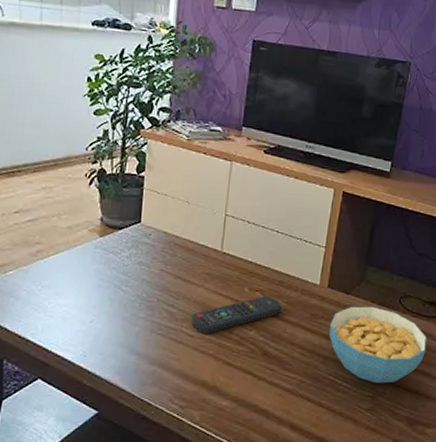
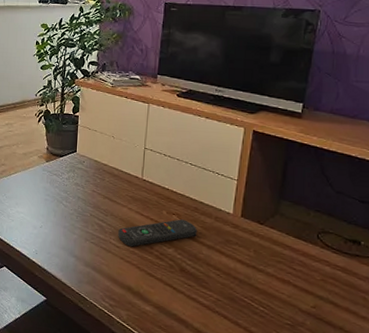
cereal bowl: present [329,306,427,384] -> none [244,236,351,315]

